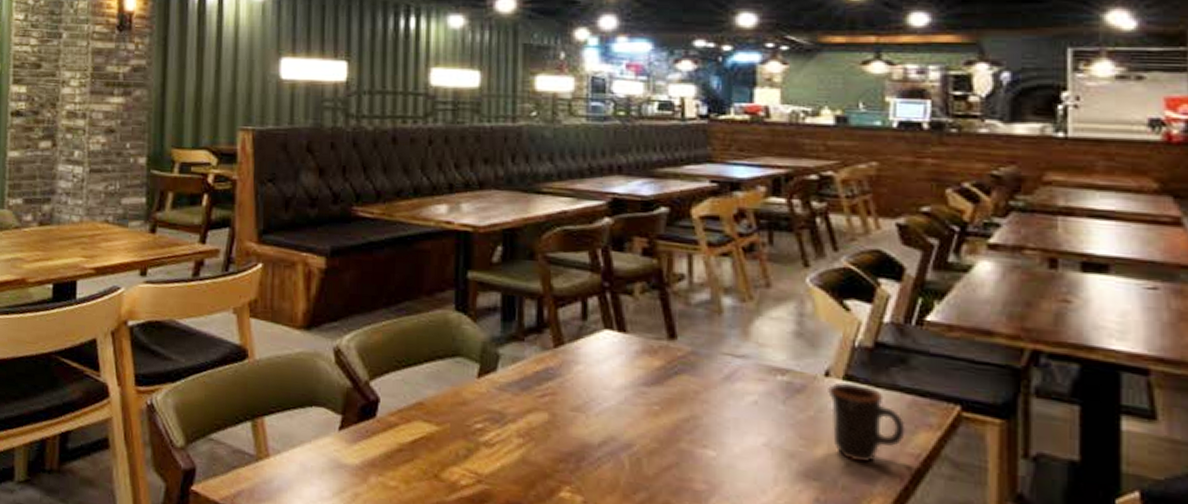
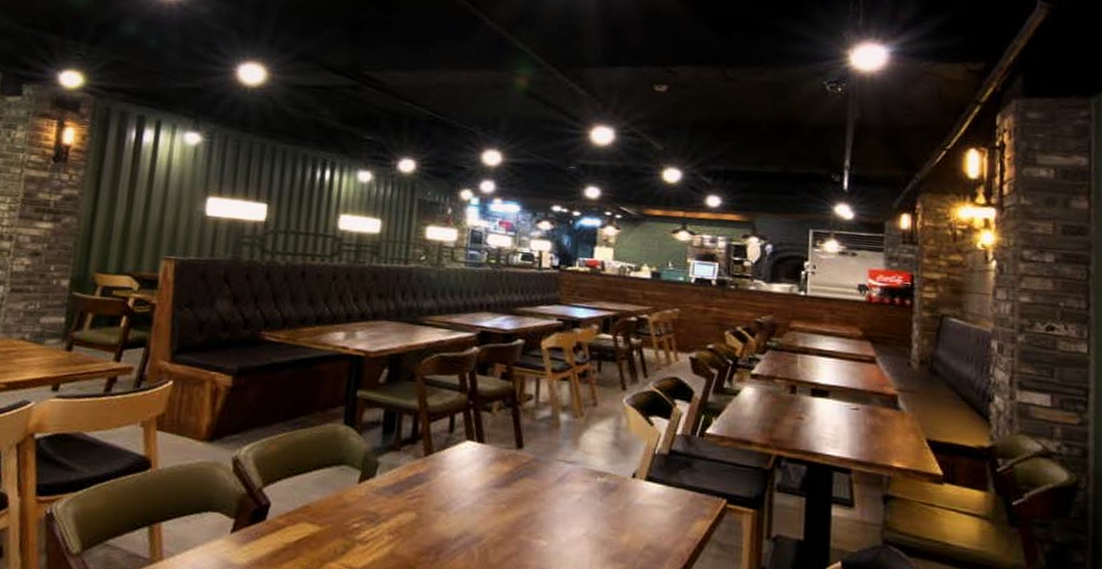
mug: present [828,381,905,463] -> none [634,481,687,547]

